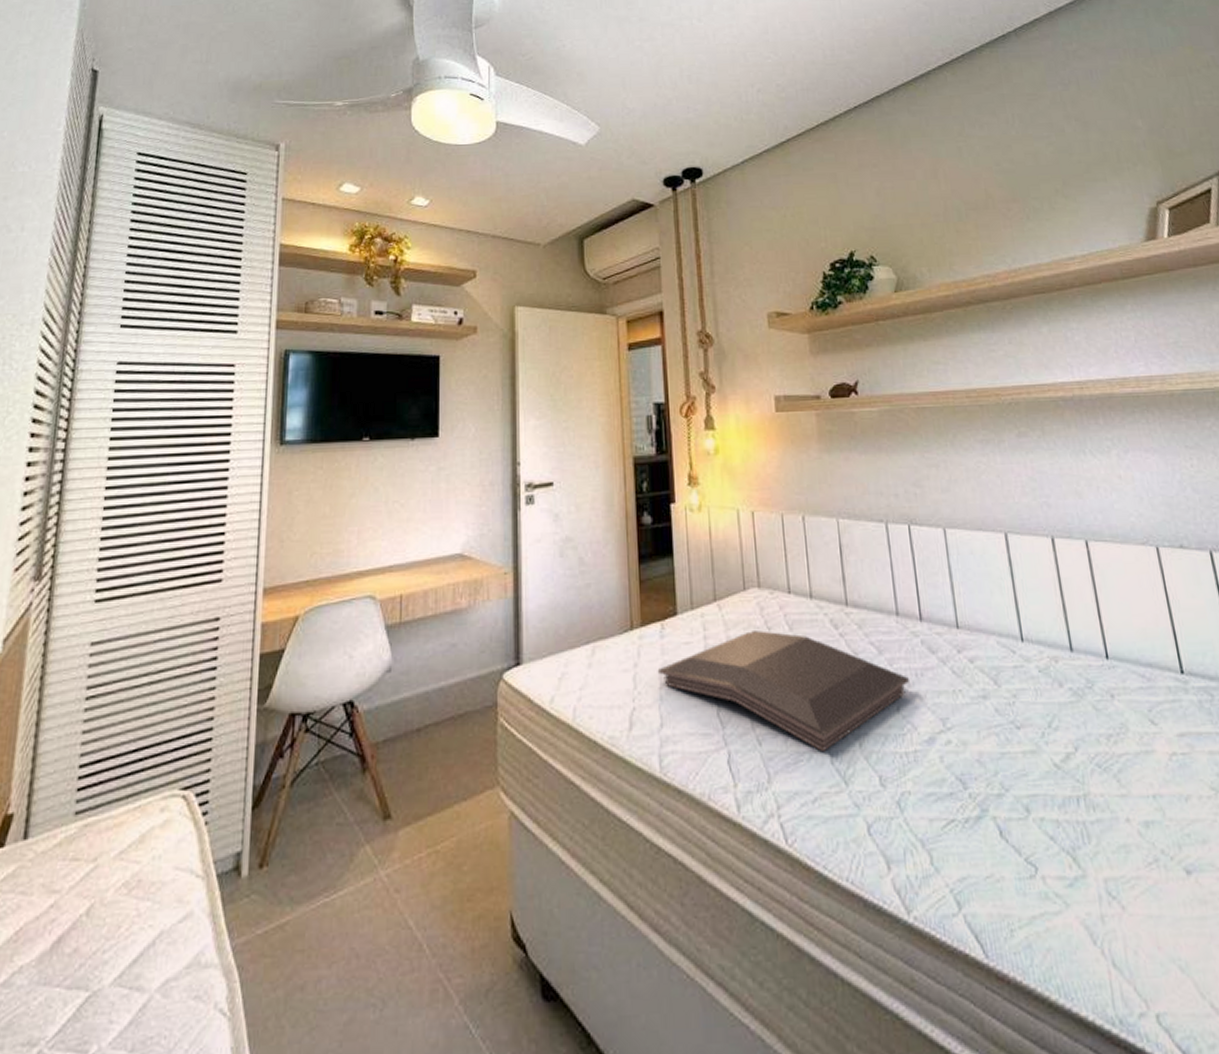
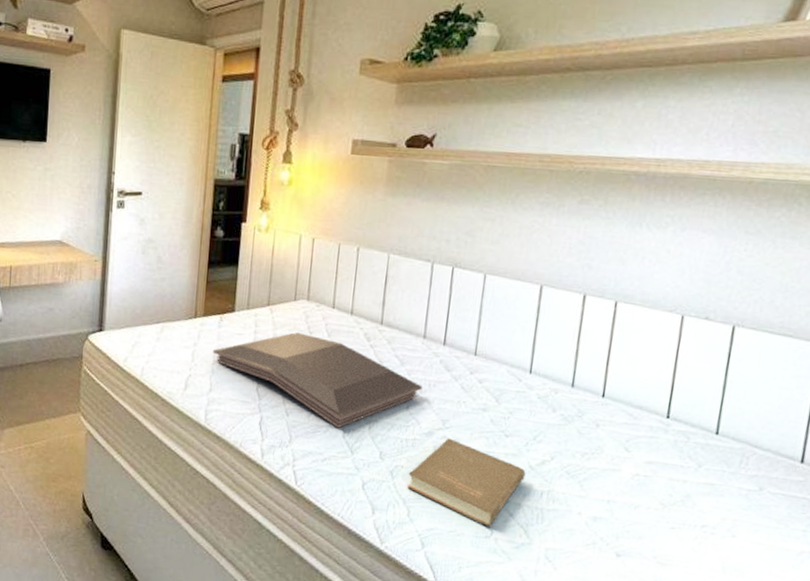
book: none [918,742,1054,862] -> present [407,438,526,527]

